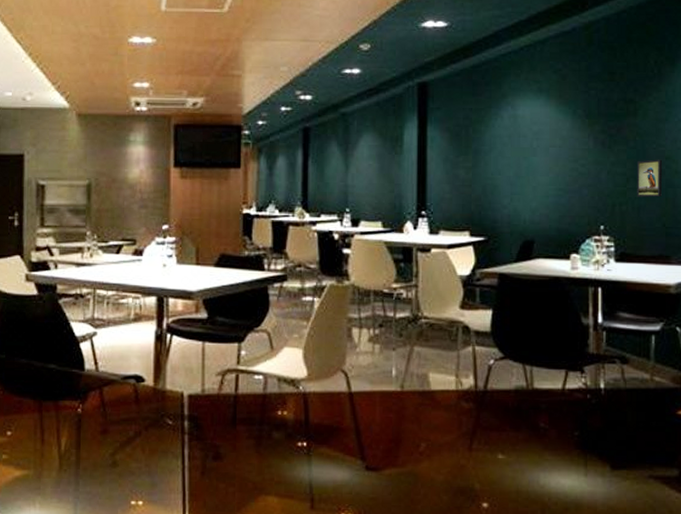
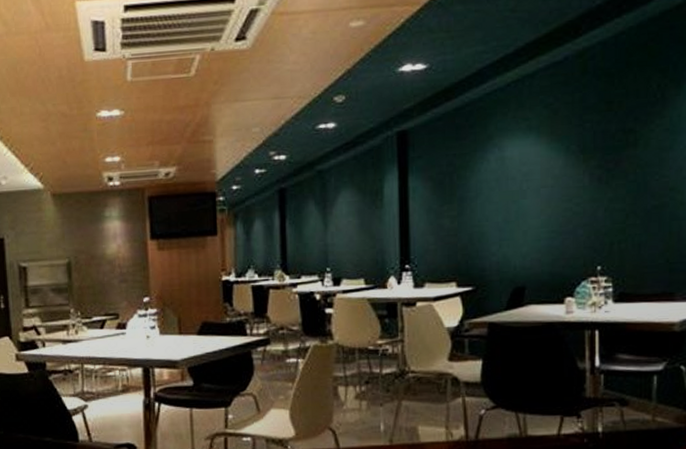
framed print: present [636,159,663,198] -> none [637,191,667,233]

